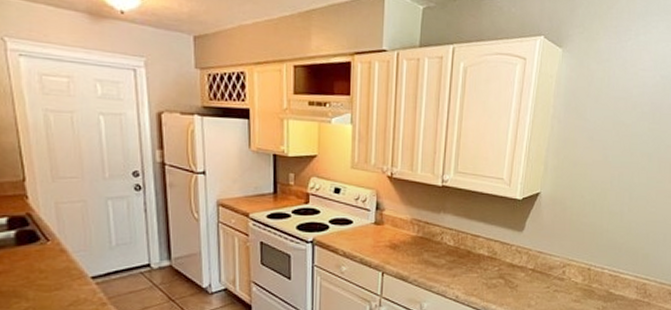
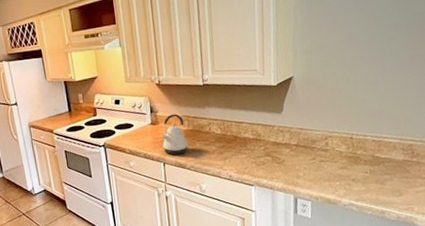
kettle: none [384,215,414,265] -> present [161,114,188,155]

